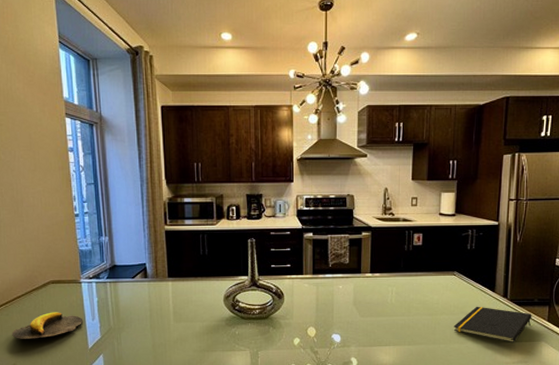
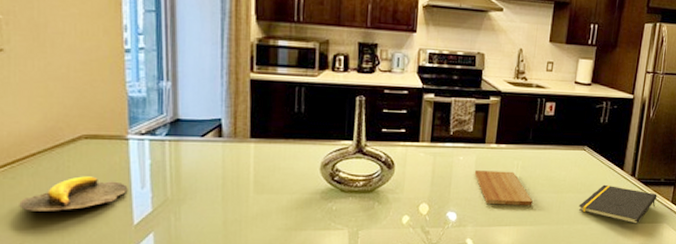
cutting board: none [353,297,409,327] -> present [474,170,533,205]

